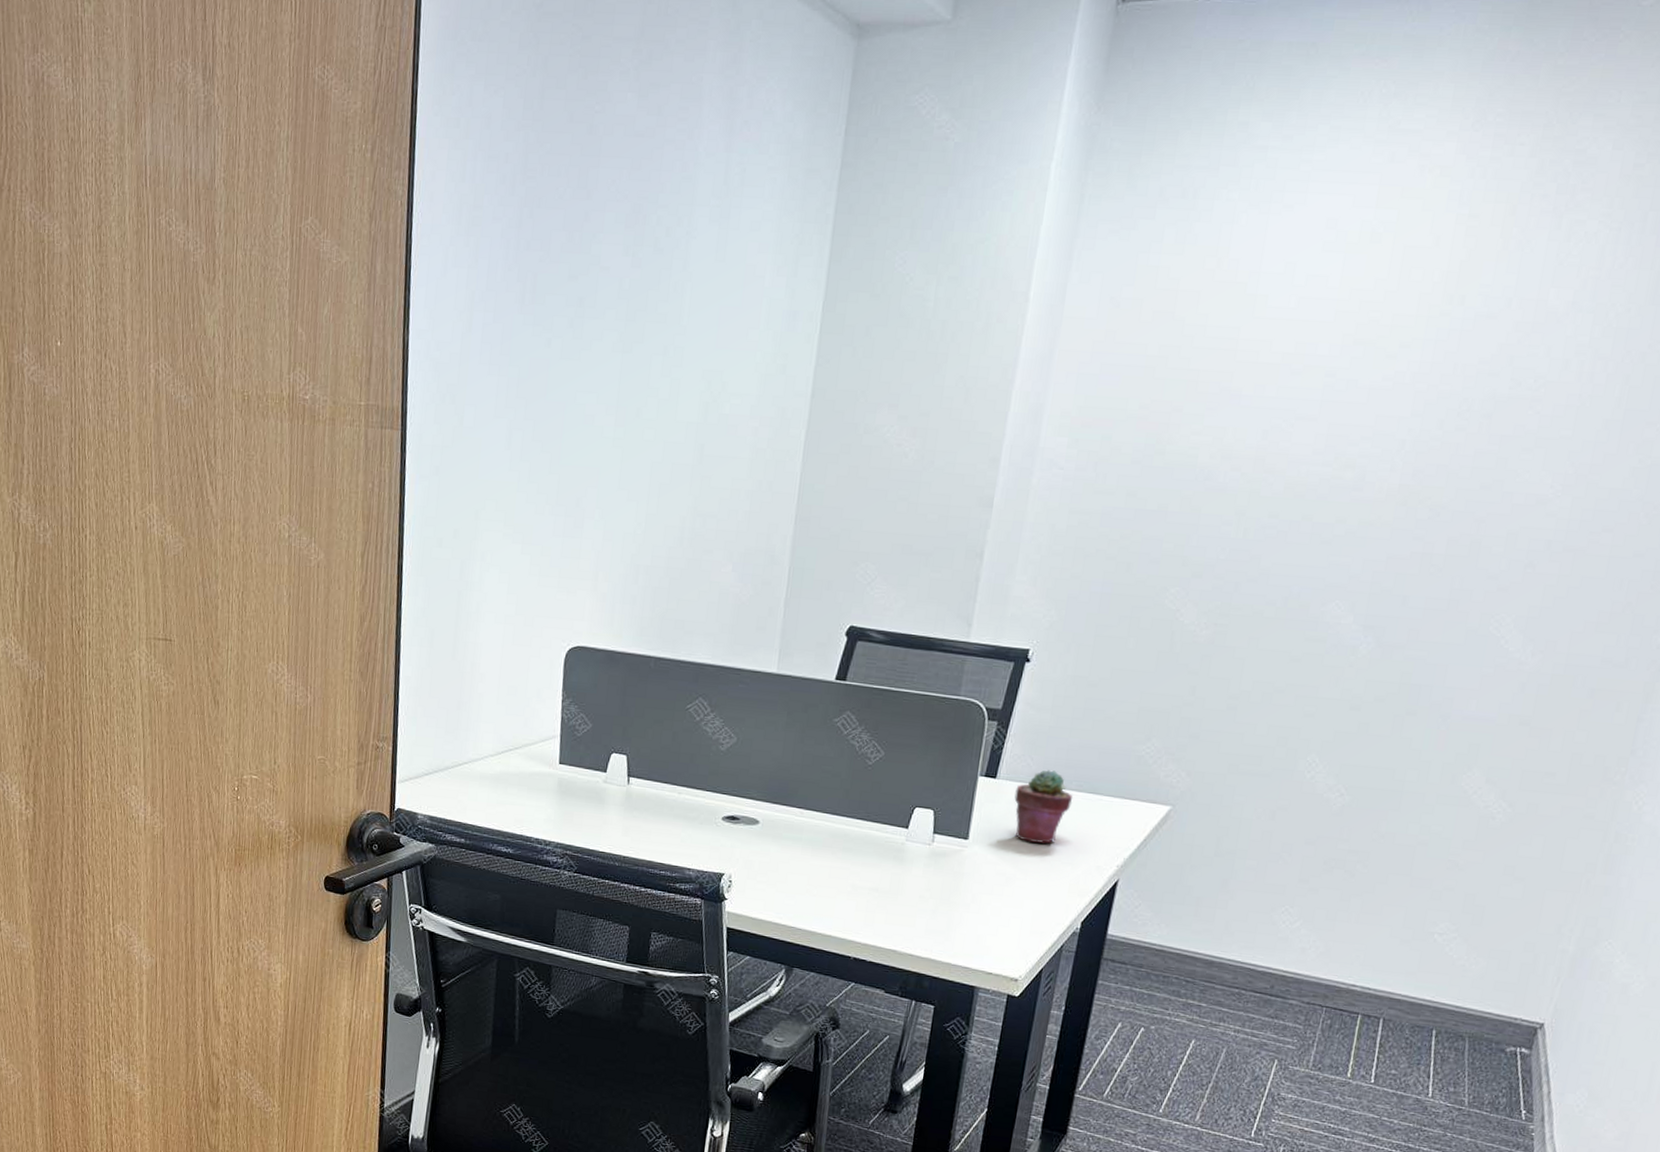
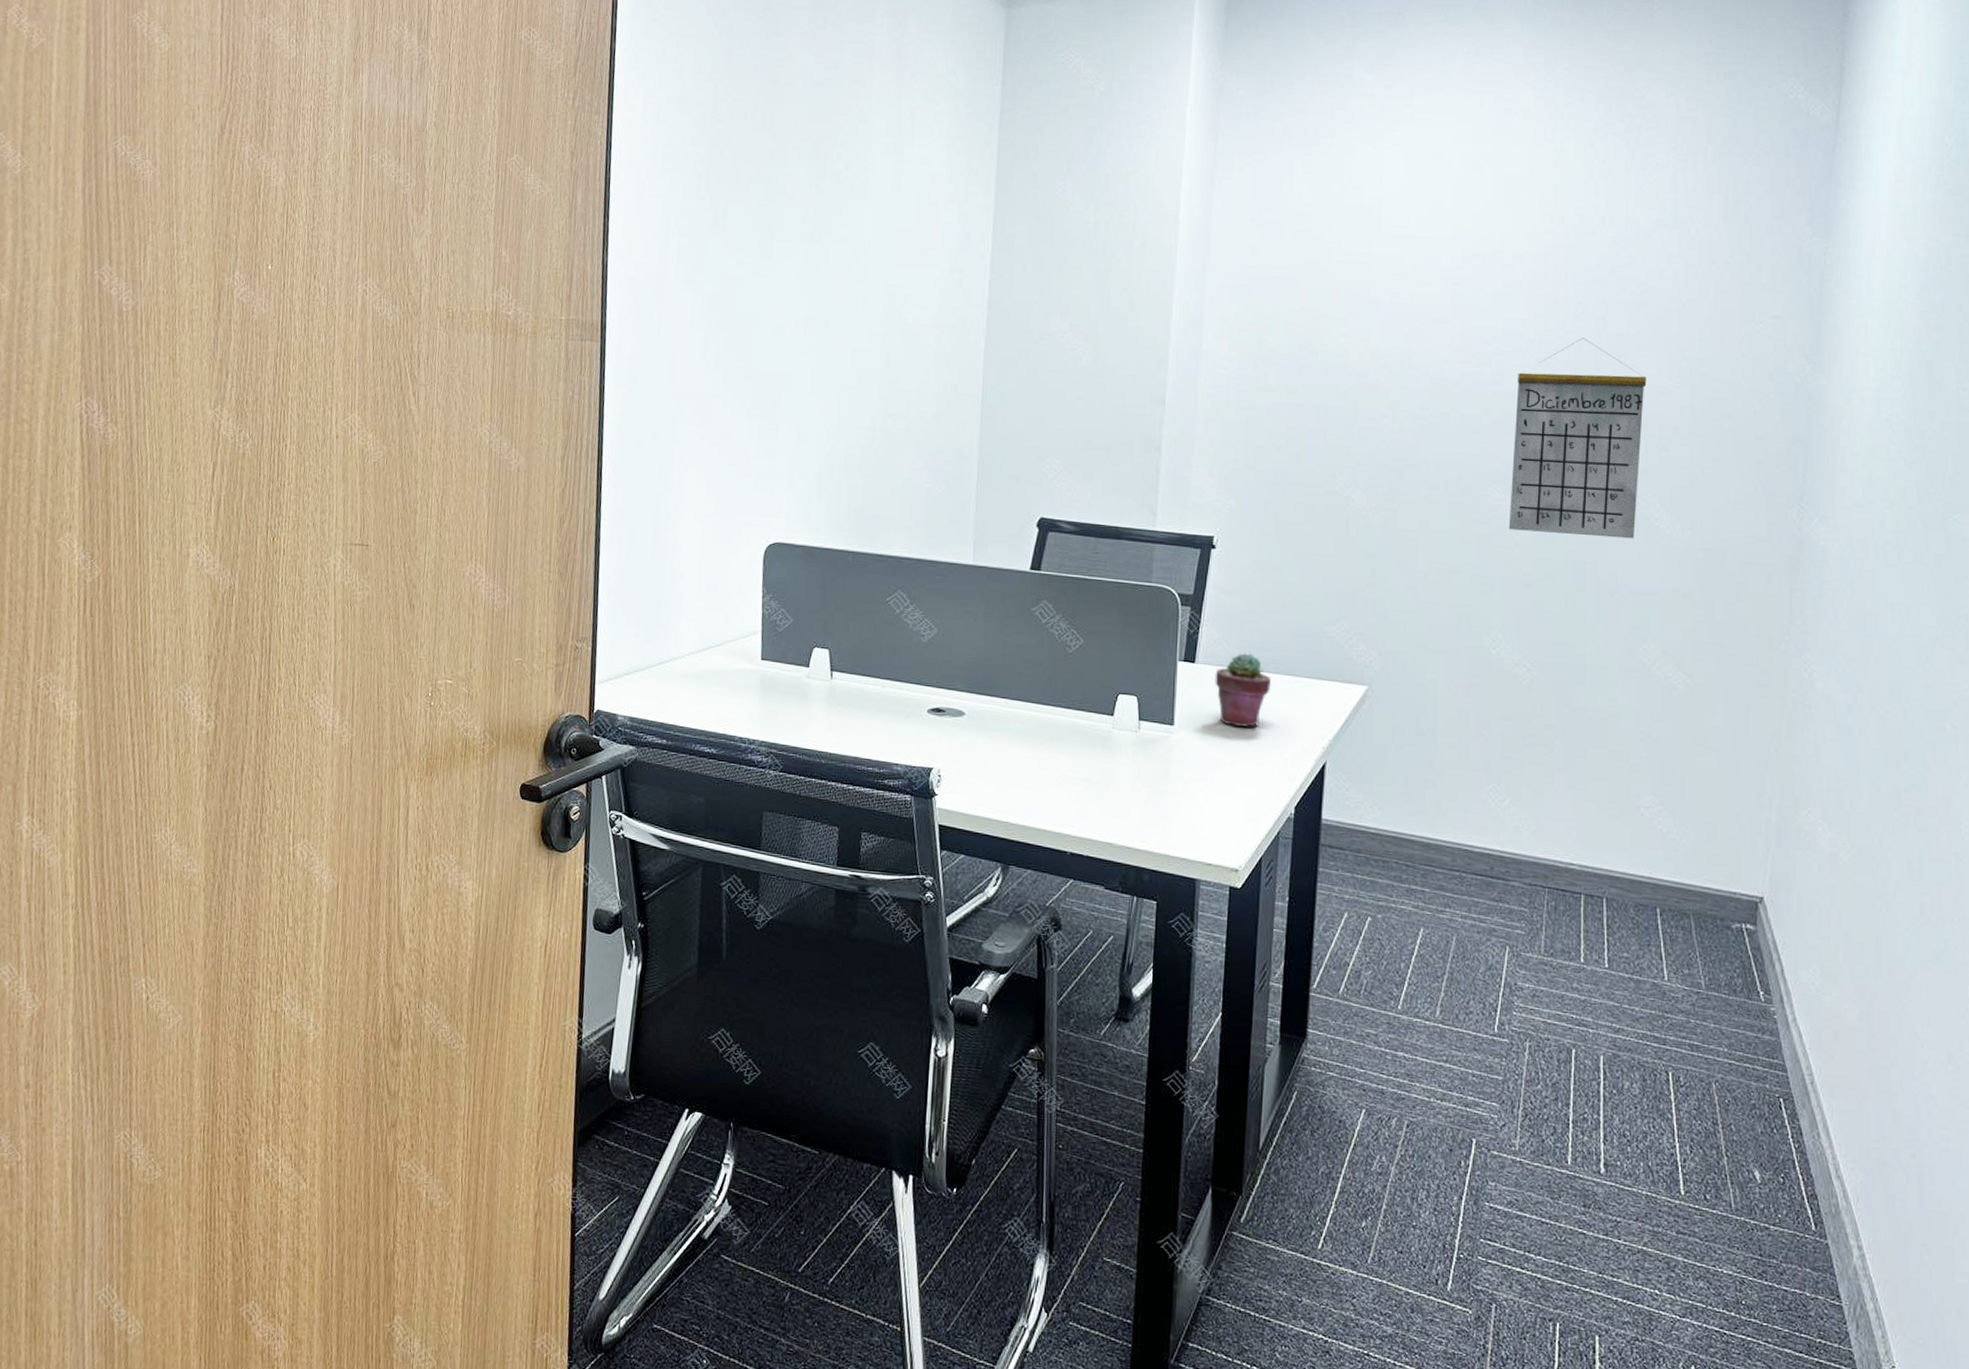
calendar: none [1344,439,1526,662] -> present [1508,338,1647,539]

